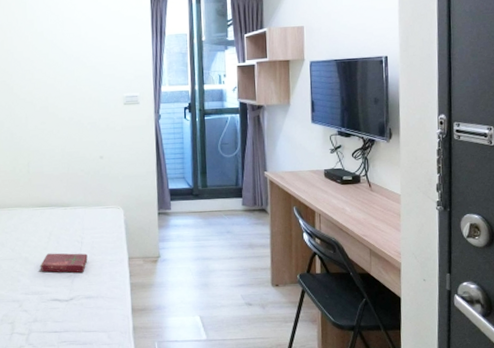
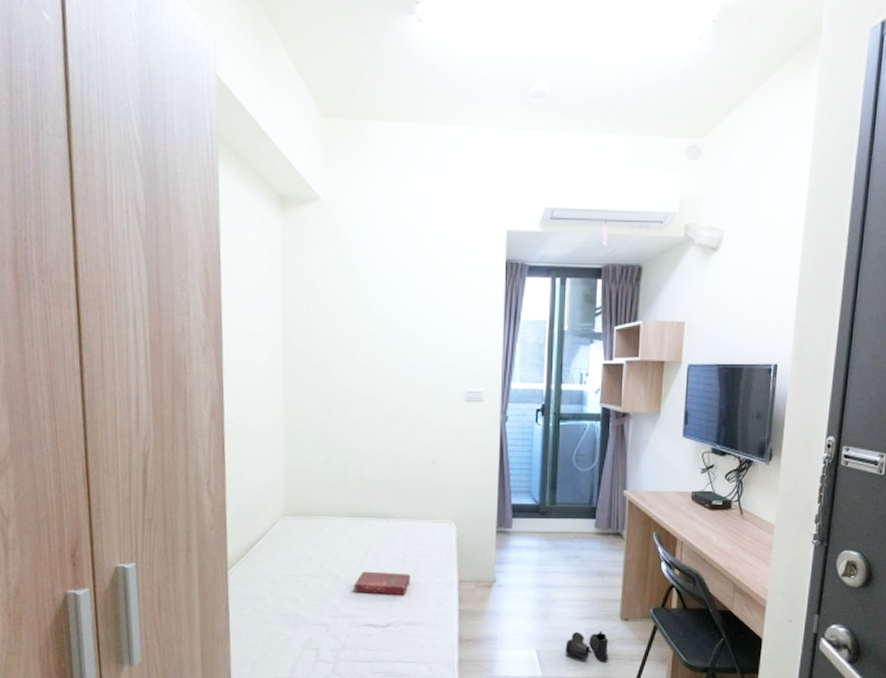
boots: none [225,296,264,324] -> present [565,631,609,661]

